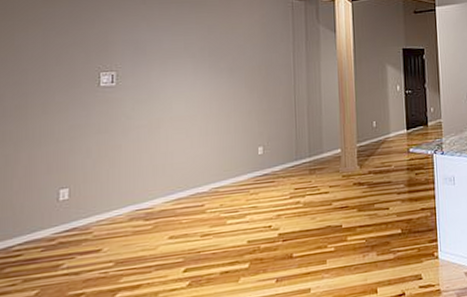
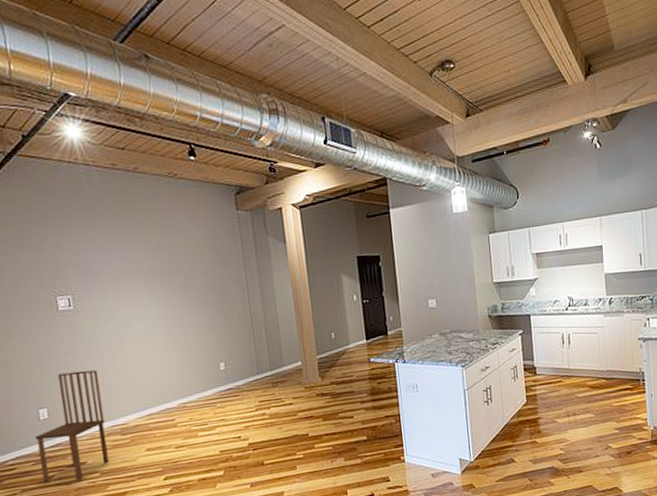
dining chair: none [50,149,130,272] -> present [35,370,109,483]

